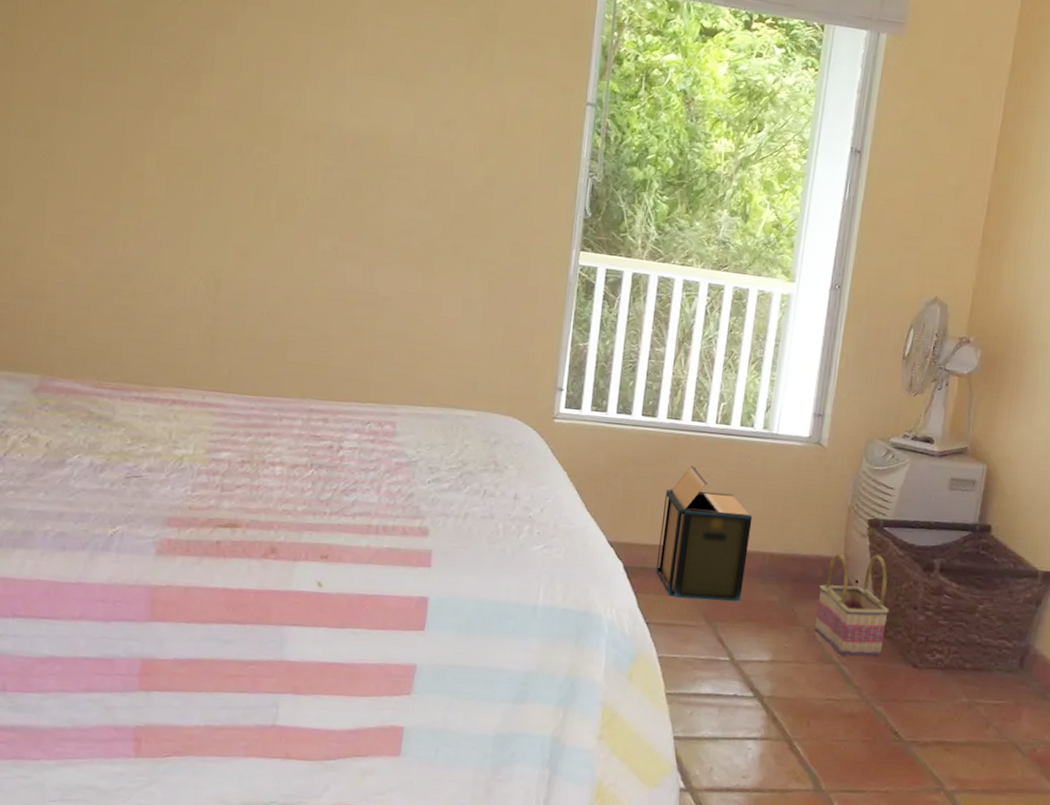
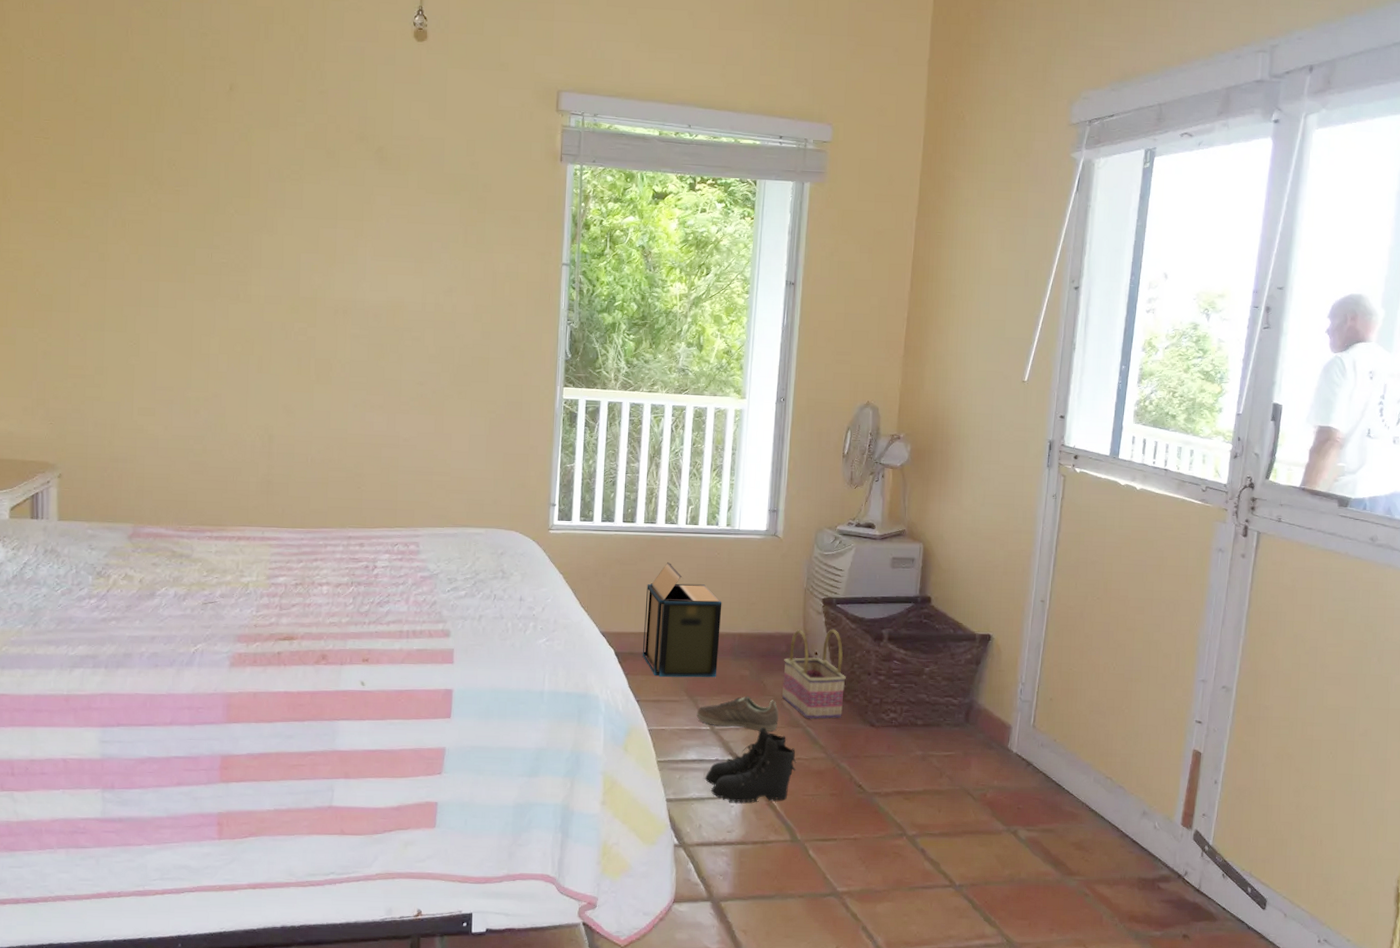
sneaker: none [714,624,810,667] -> present [696,696,779,732]
boots: none [719,661,826,746] -> present [704,727,797,803]

